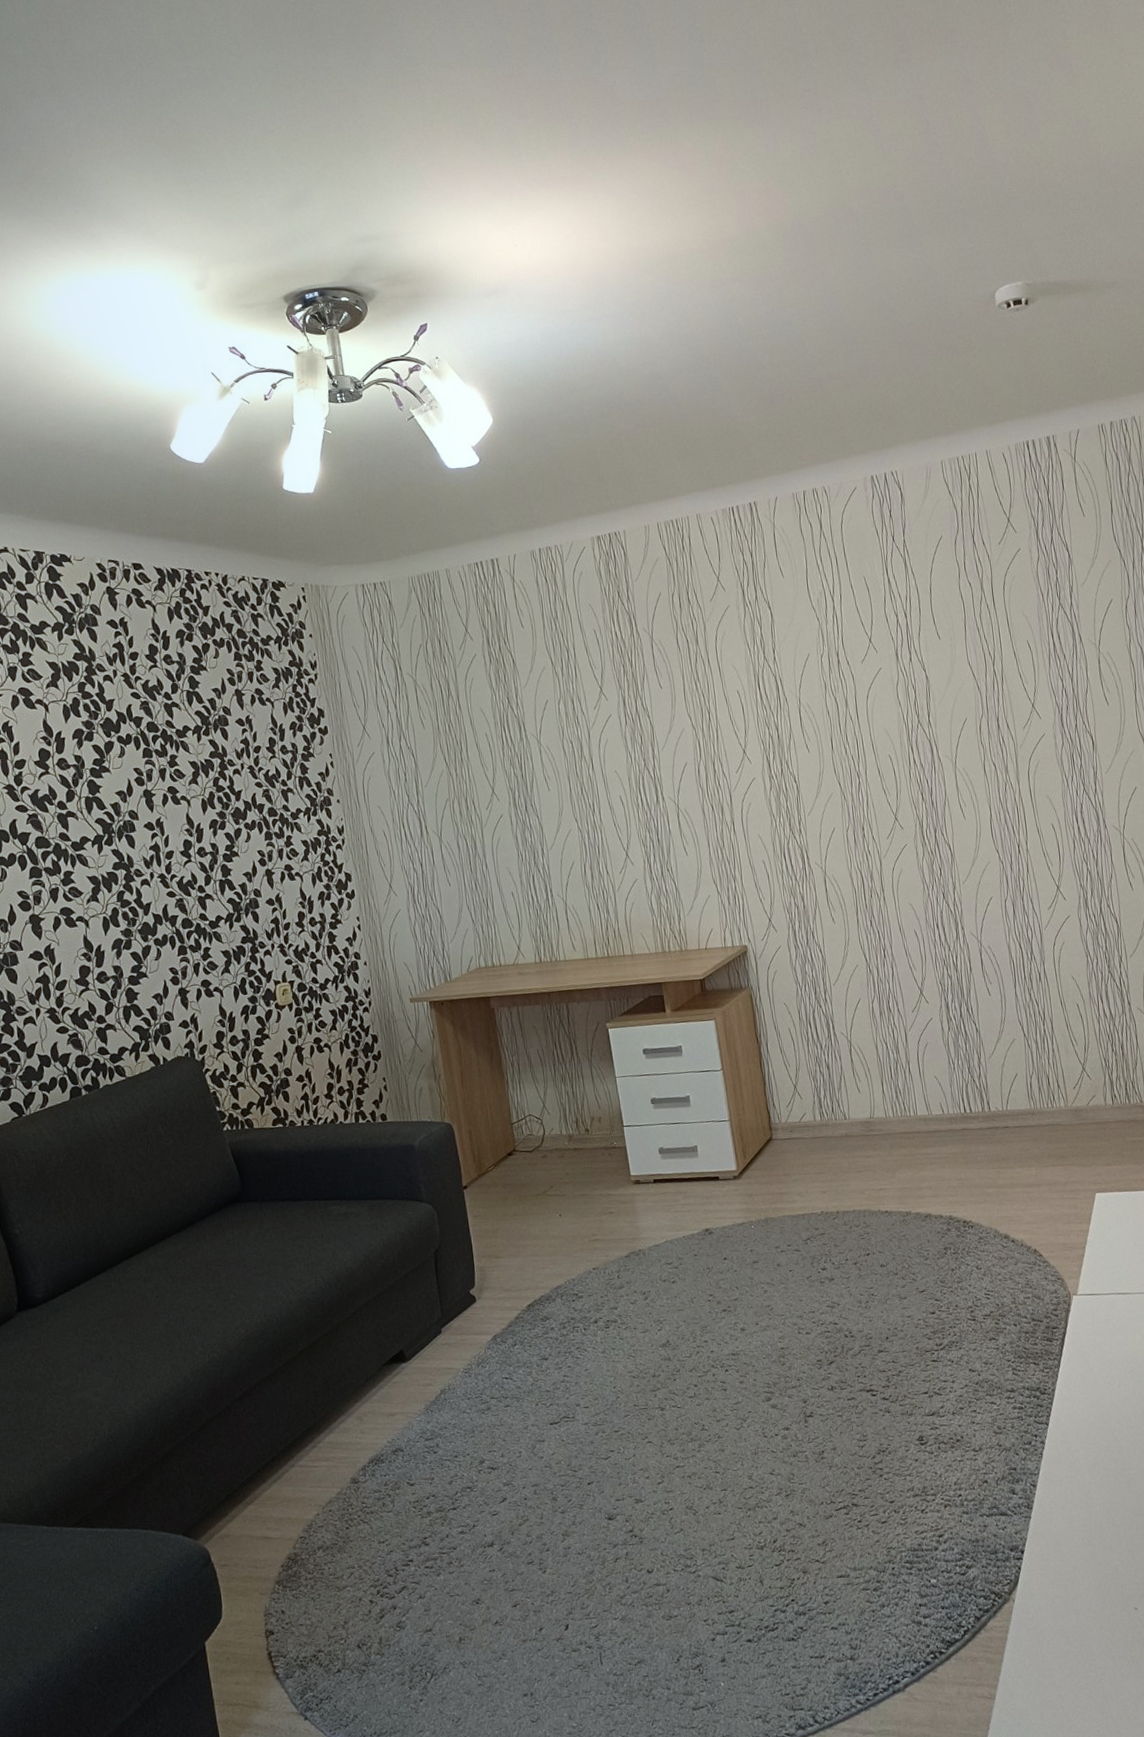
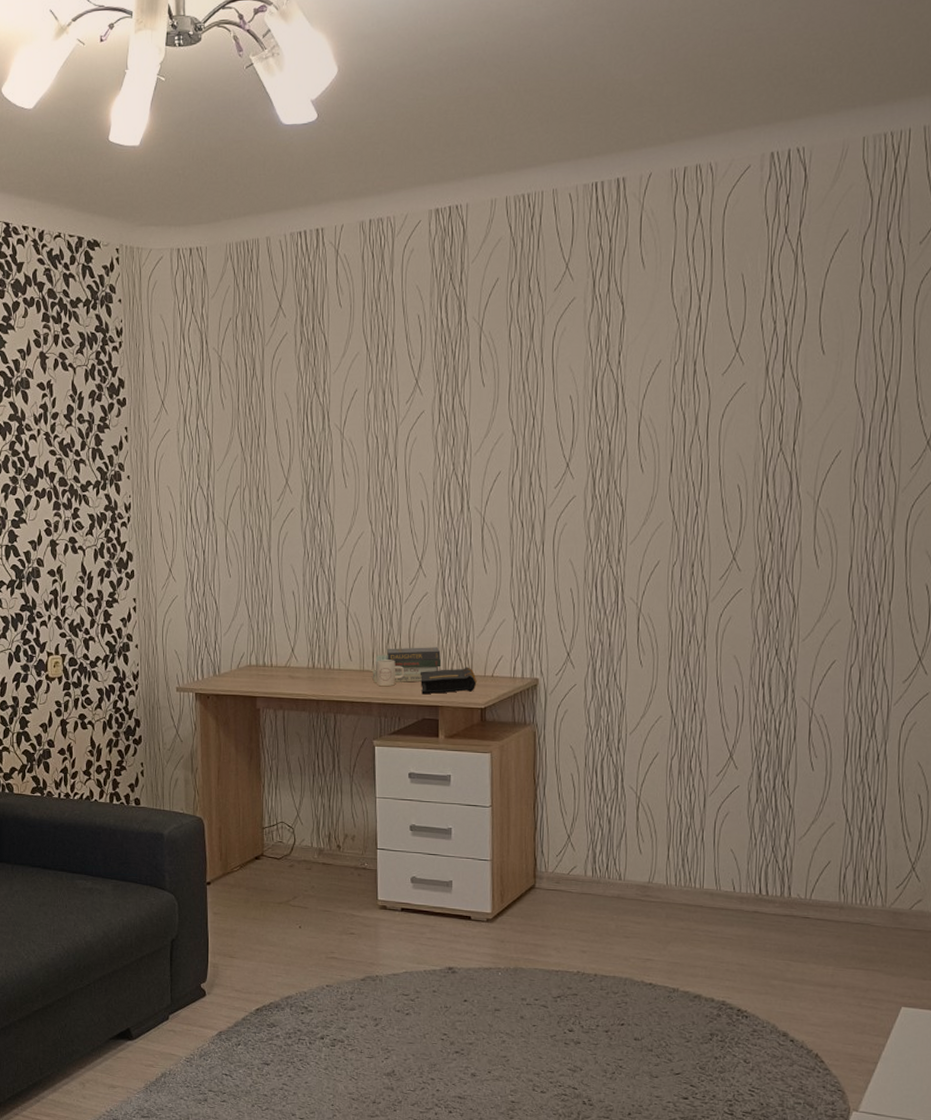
books: none [595,928,659,969] -> present [371,647,442,683]
mug: none [599,945,627,972] -> present [376,659,405,687]
book: none [640,943,693,974] -> present [419,667,477,695]

